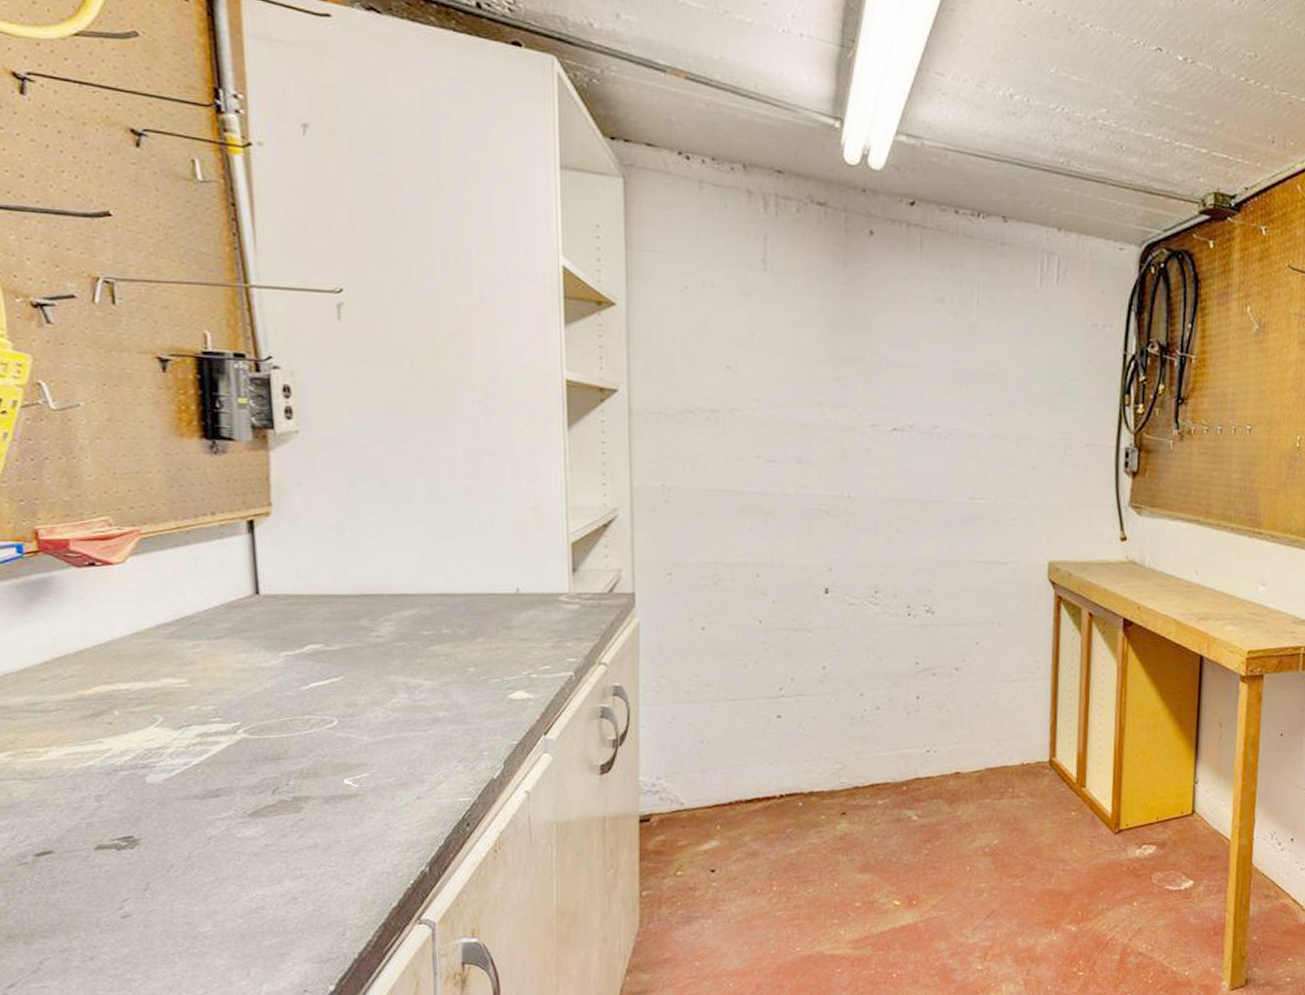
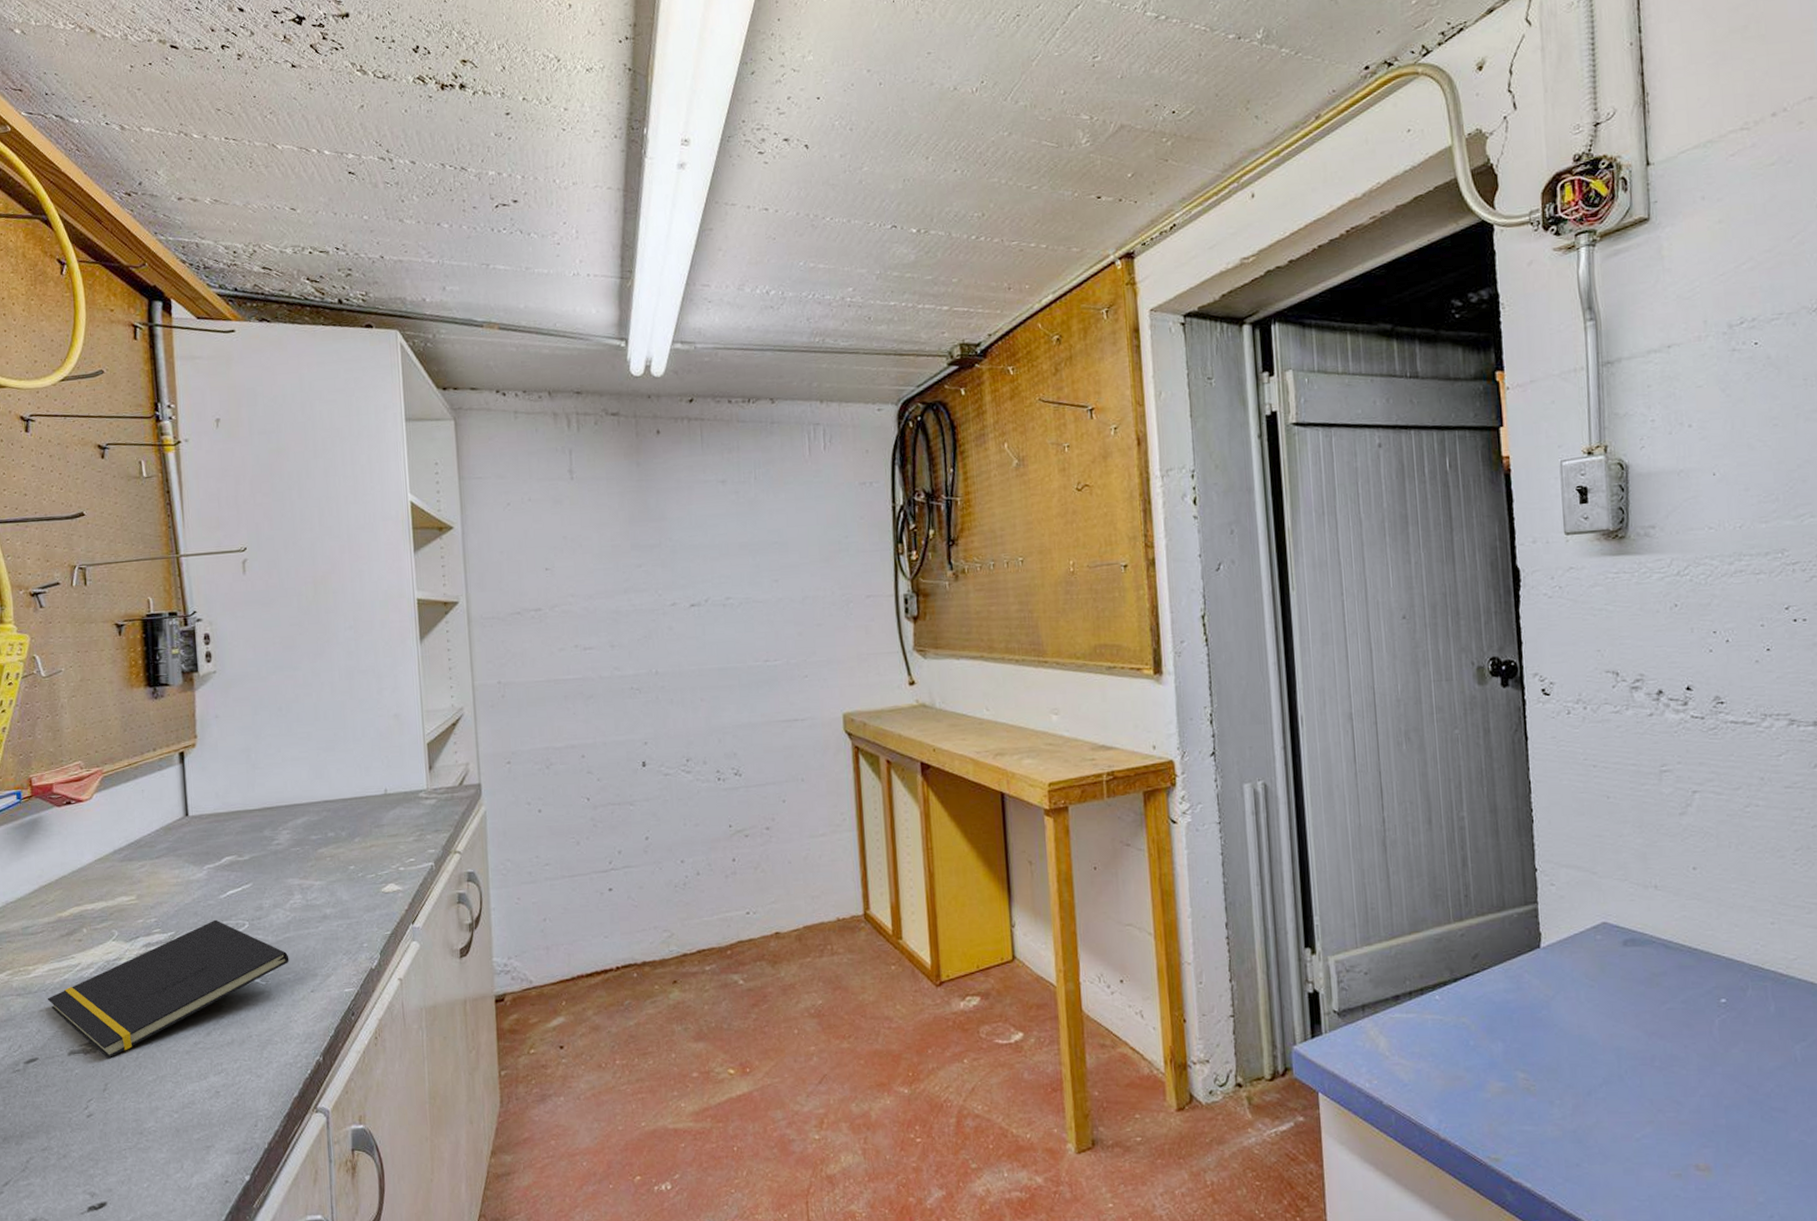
notepad: none [64,713,390,856] -> present [47,919,289,1059]

